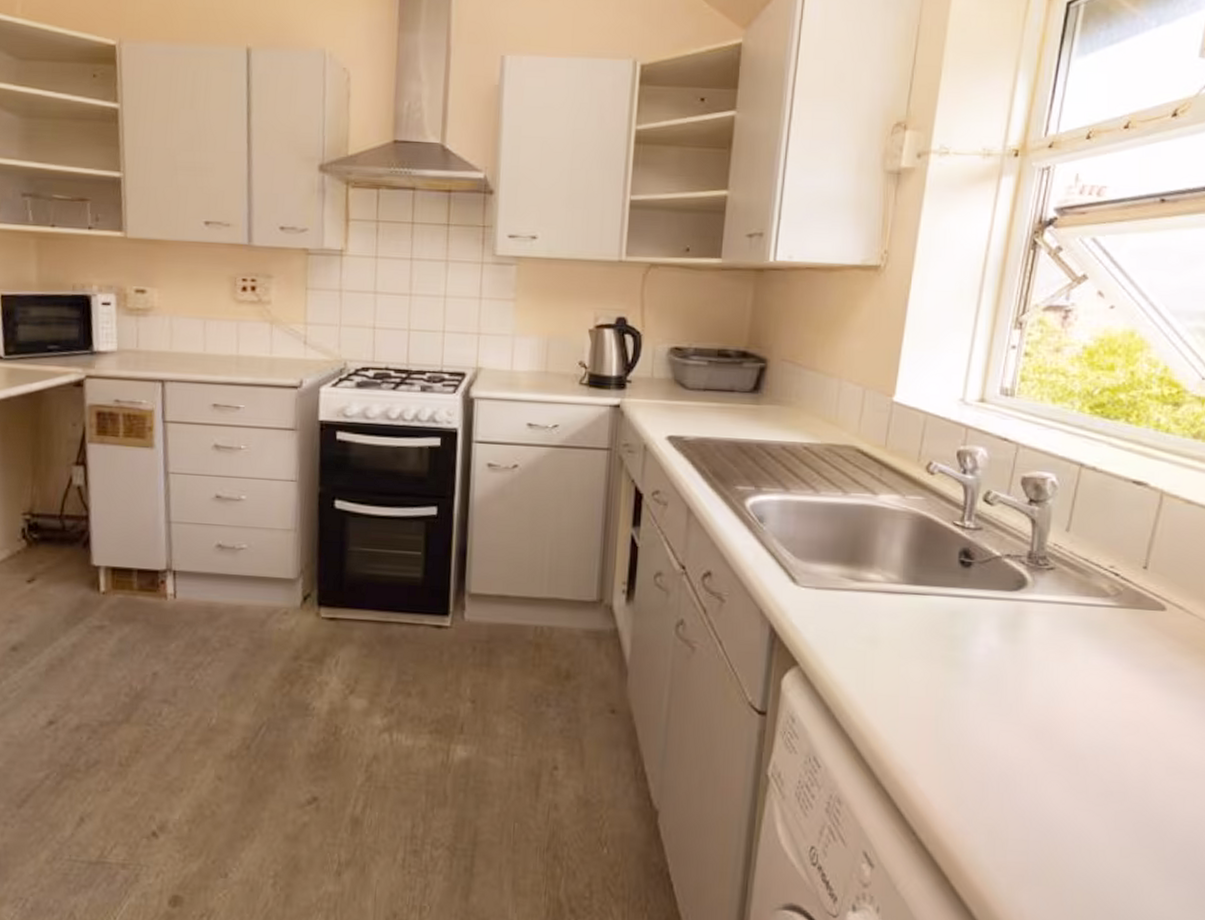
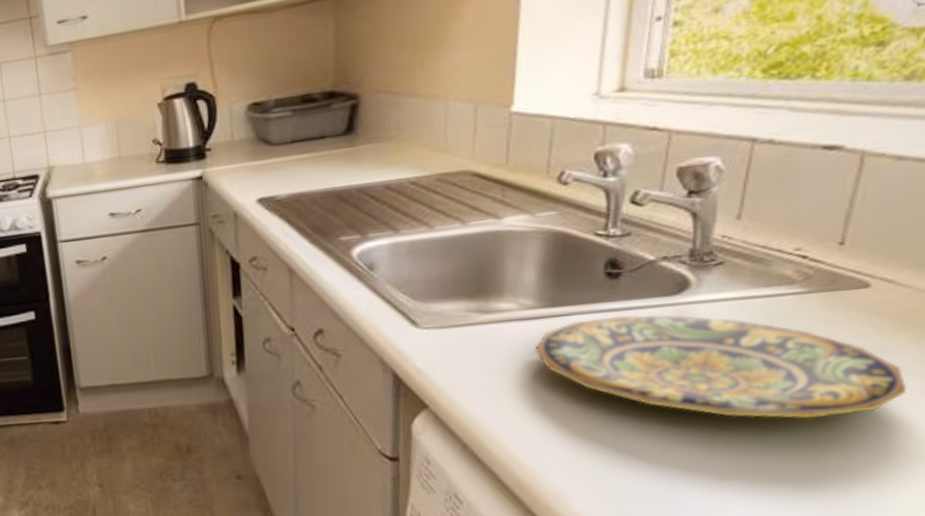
plate: none [896,601,1193,725] -> present [535,314,907,419]

